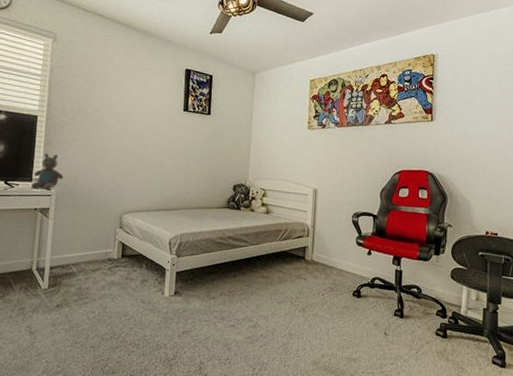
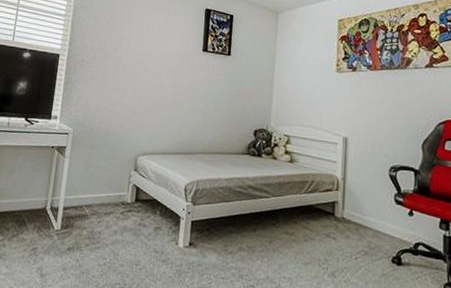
stuffed animal: present [30,154,64,191] -> none [49,92,82,129]

